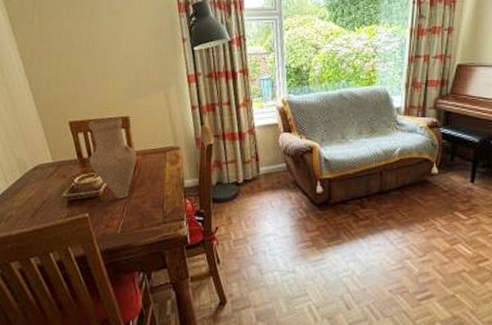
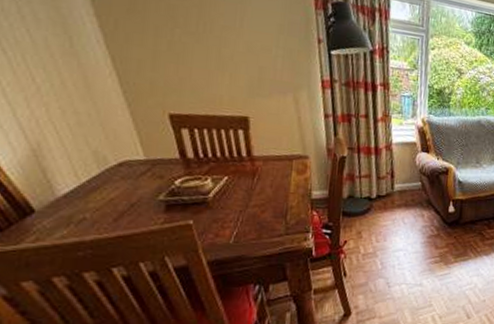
vase: present [88,117,137,199] -> none [195,115,257,207]

